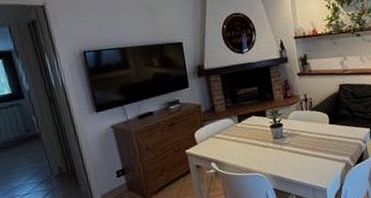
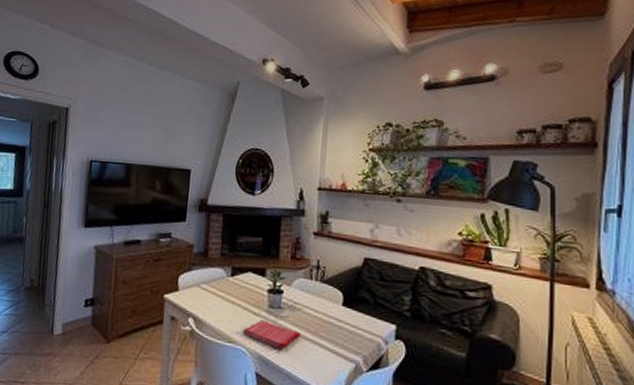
dish towel: none [257,149,302,168] -> present [242,320,301,350]

